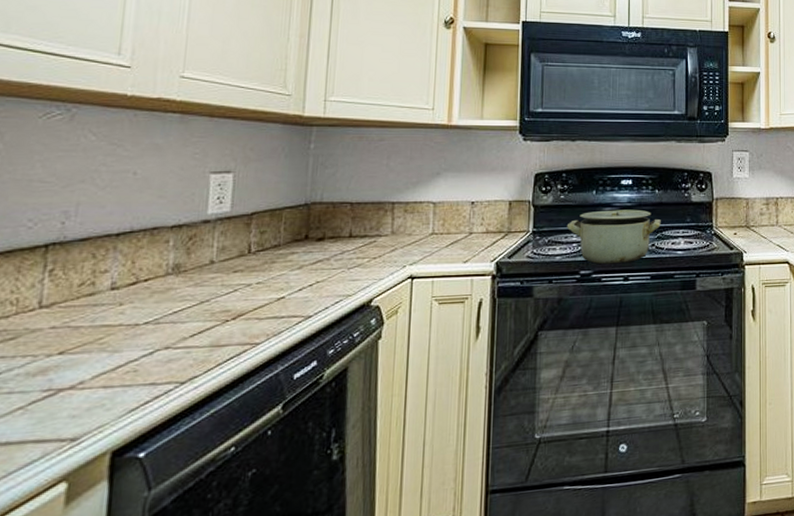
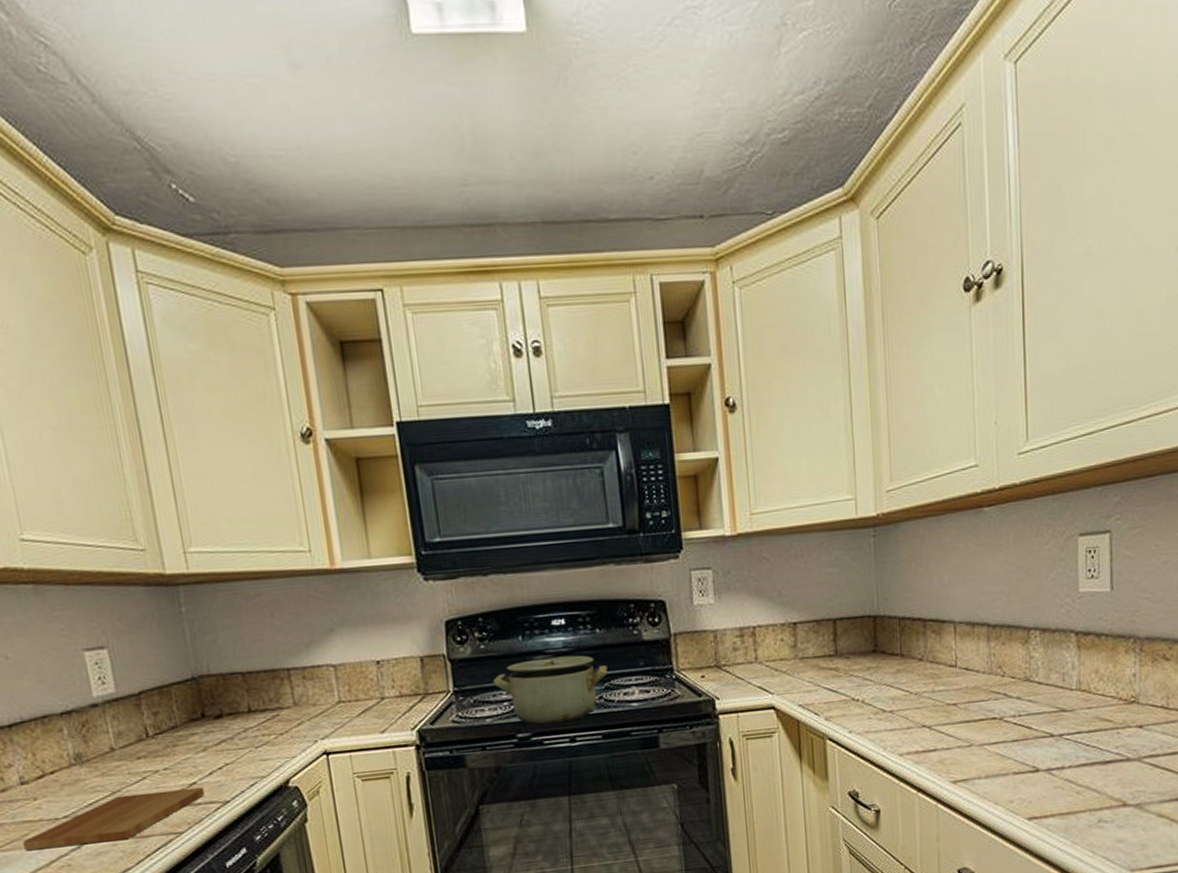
cutting board: none [94,301,290,354] -> present [23,787,205,850]

